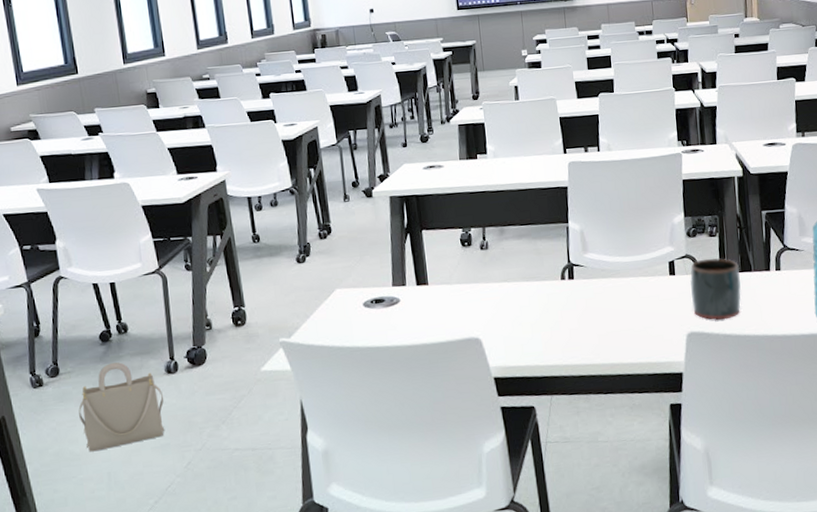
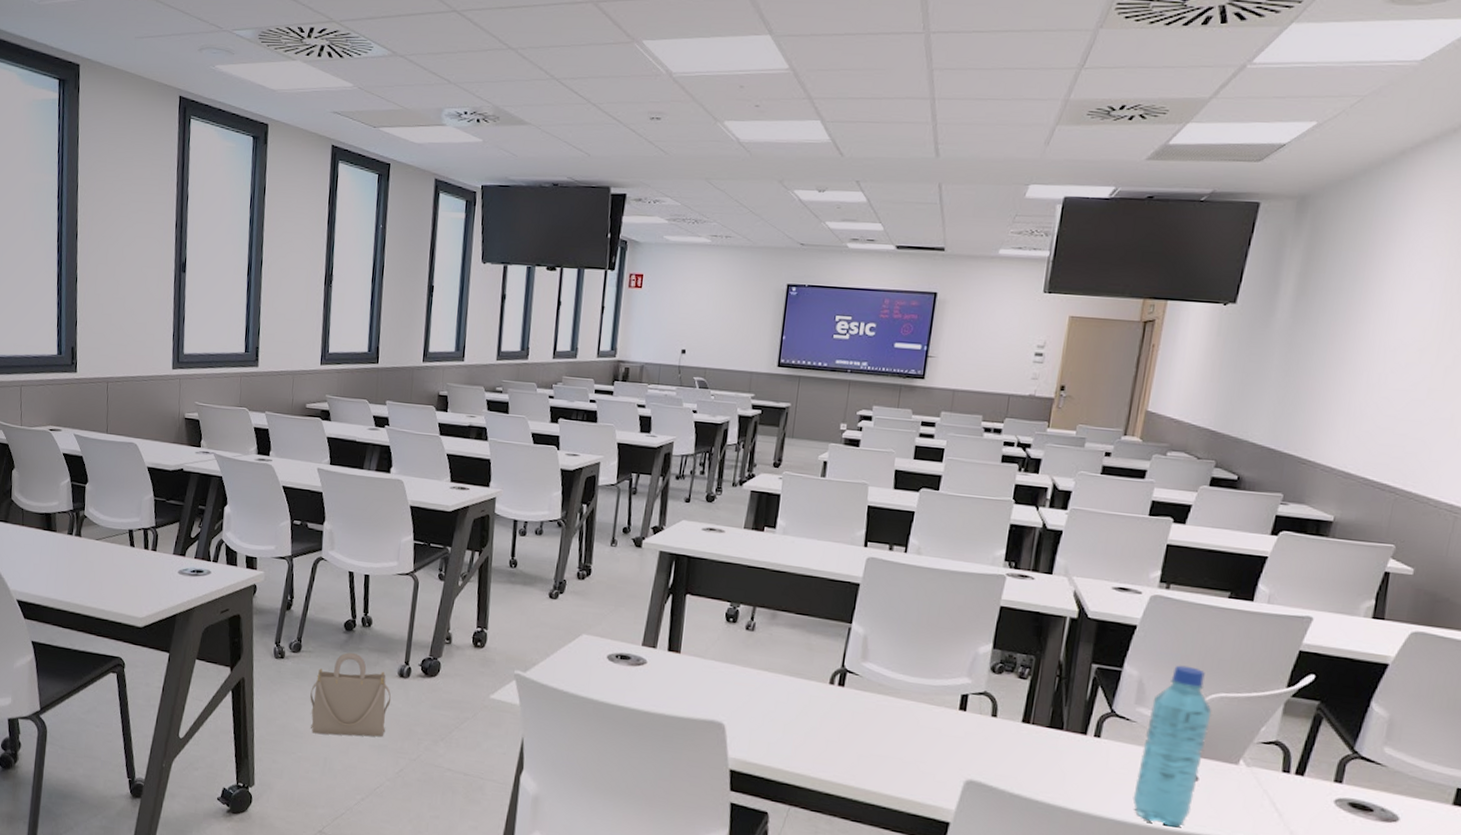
mug: present [689,258,741,320] -> none [979,701,1049,777]

